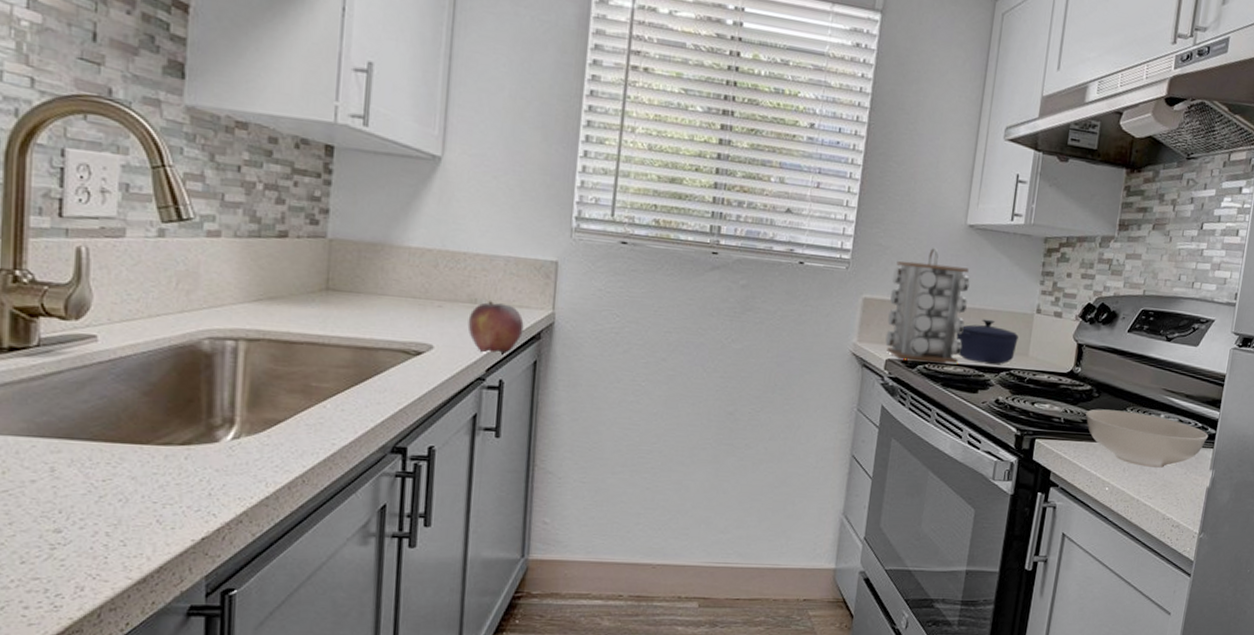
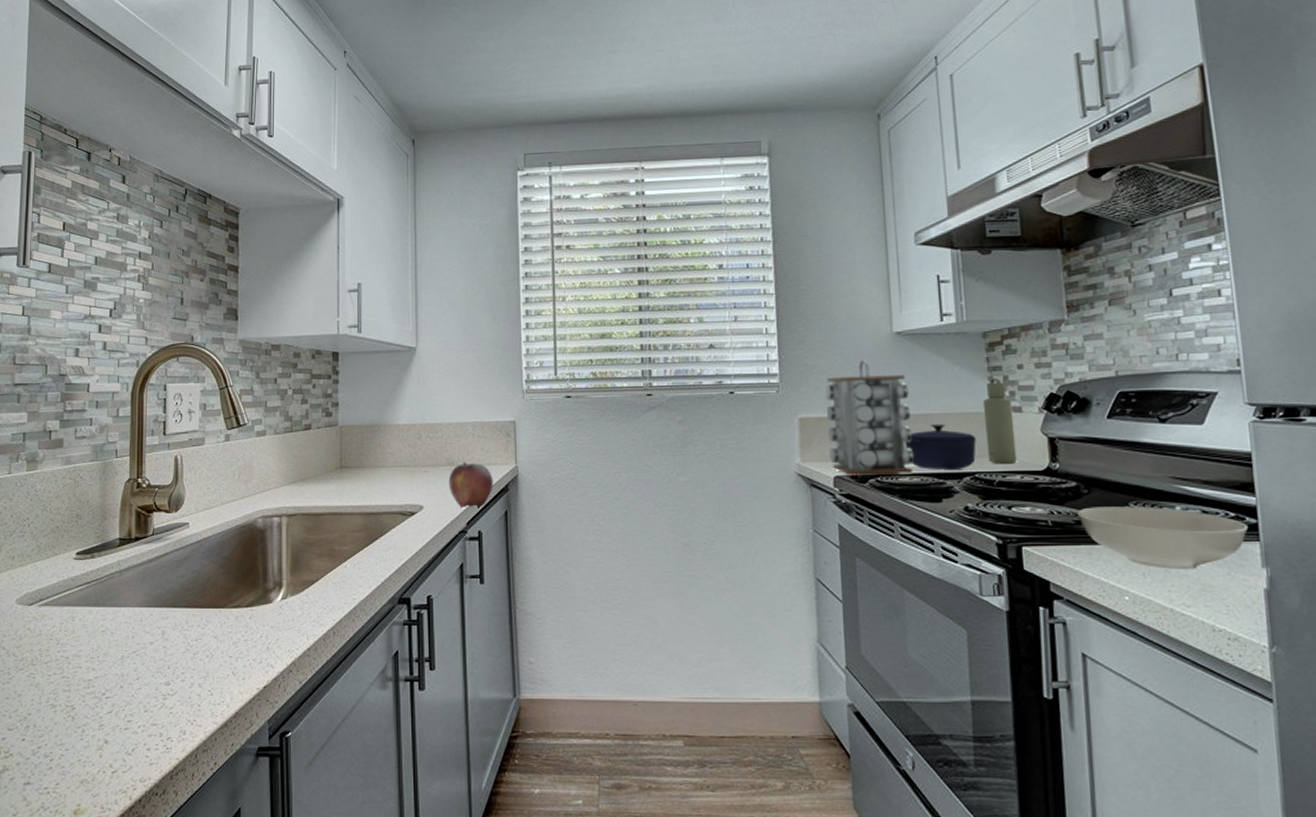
bottle: none [1024,282,1055,364] -> present [984,378,1017,464]

